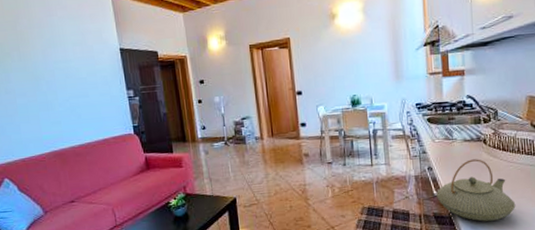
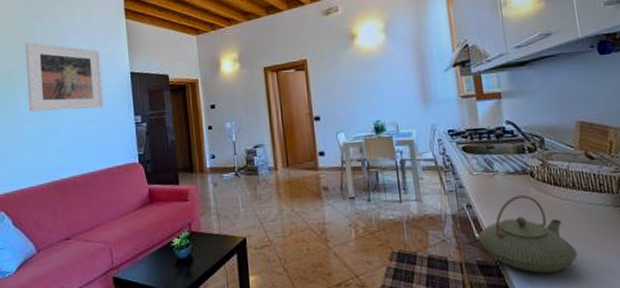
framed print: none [9,17,96,86] -> present [25,42,104,112]

